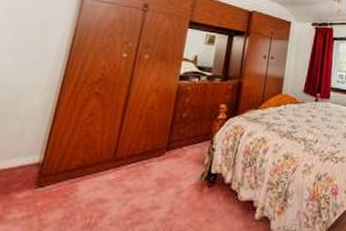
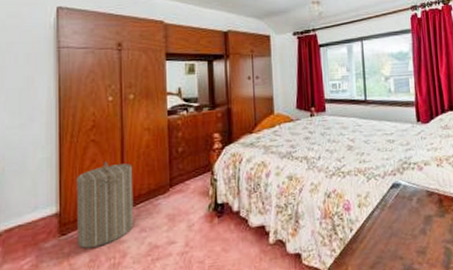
laundry hamper: none [53,116,133,204] -> present [75,161,134,249]

